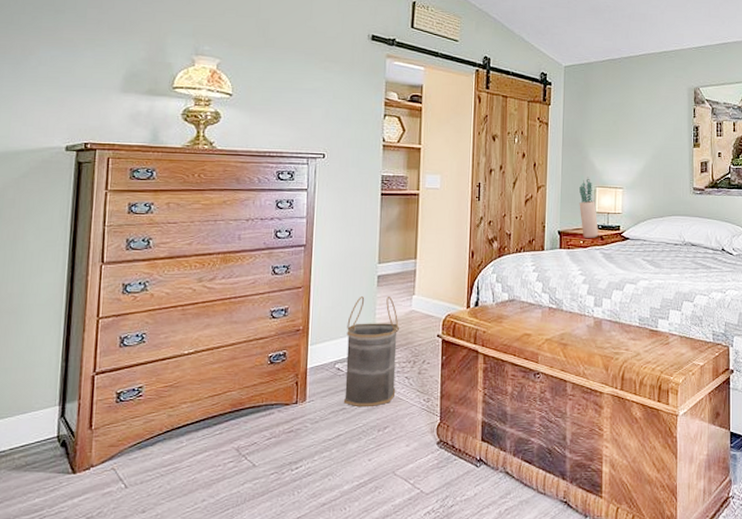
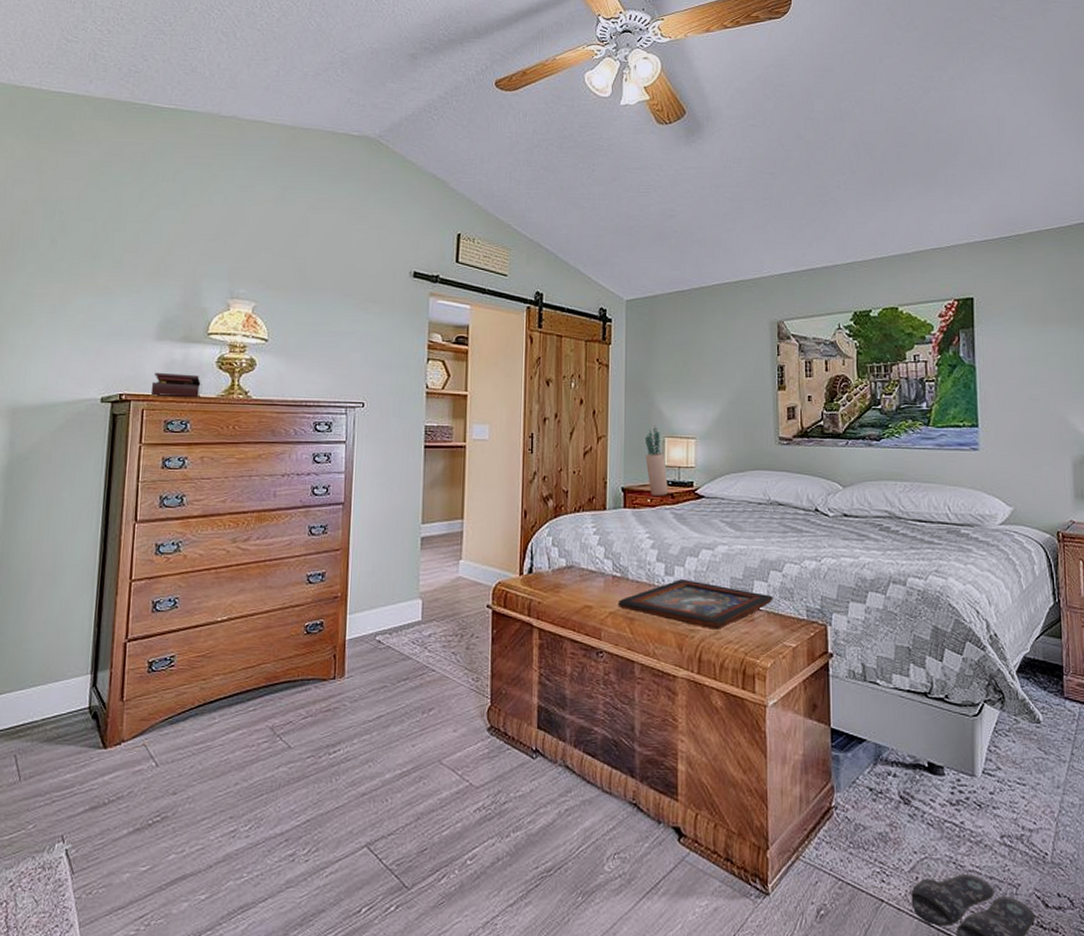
jewelry box: none [116,123,168,147] -> present [151,372,202,397]
basket: present [343,296,400,406] -> none [384,561,446,685]
decorative tray: none [553,310,686,352] -> present [617,579,773,630]

